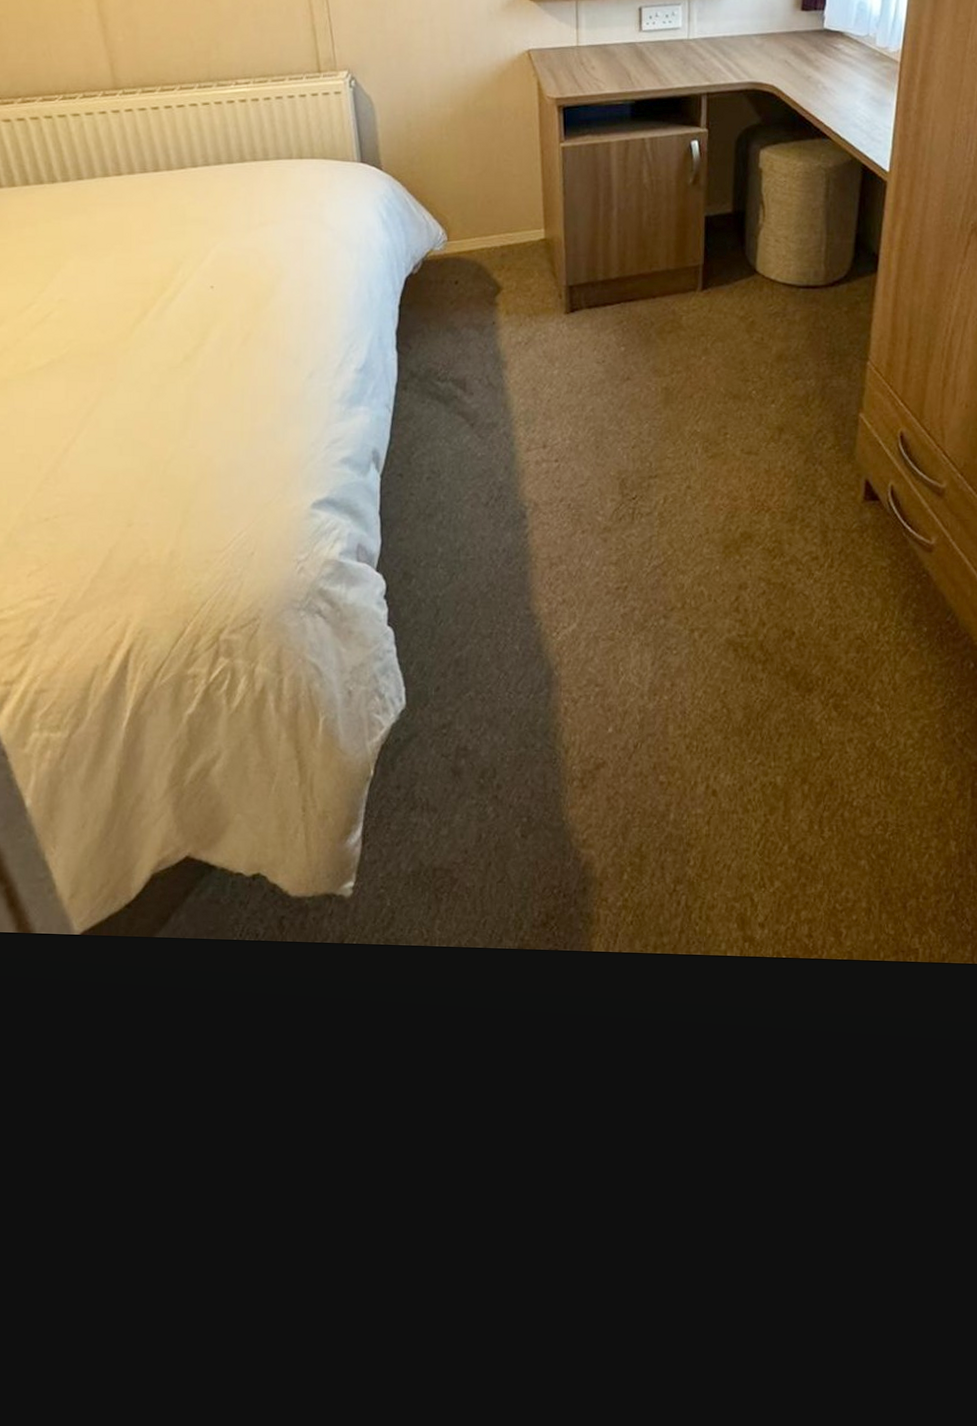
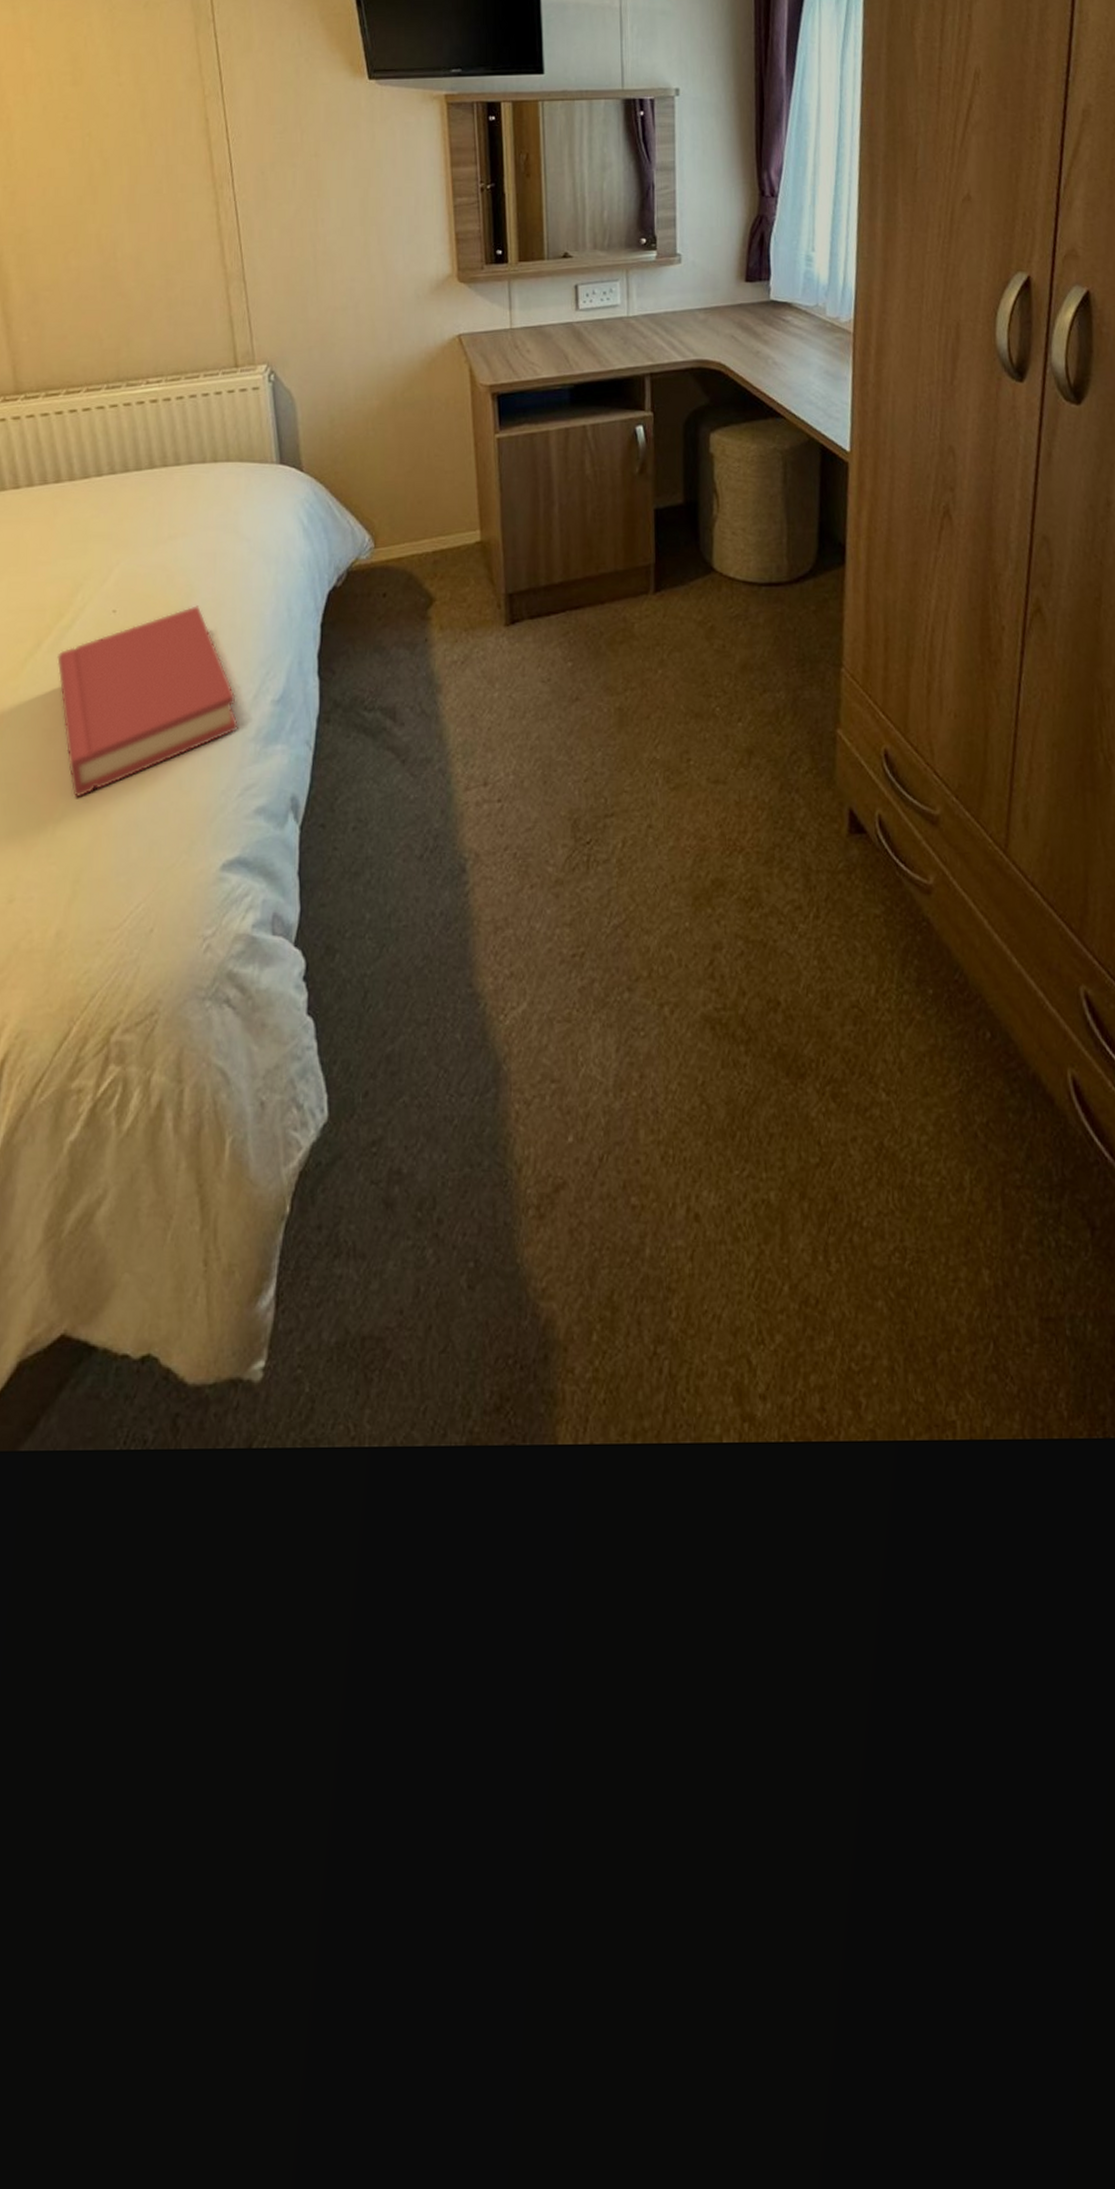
hardback book: none [162,285,325,444] -> present [57,605,238,798]

